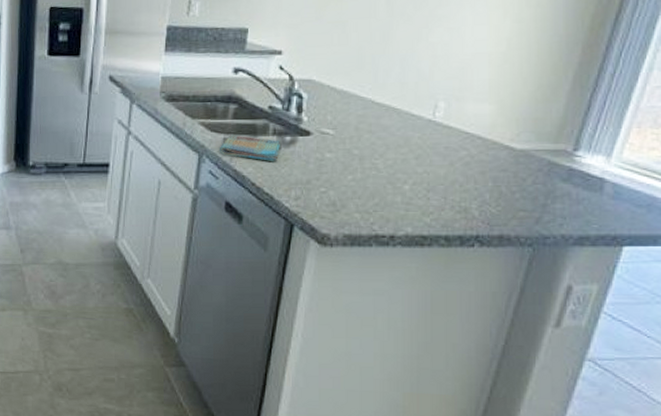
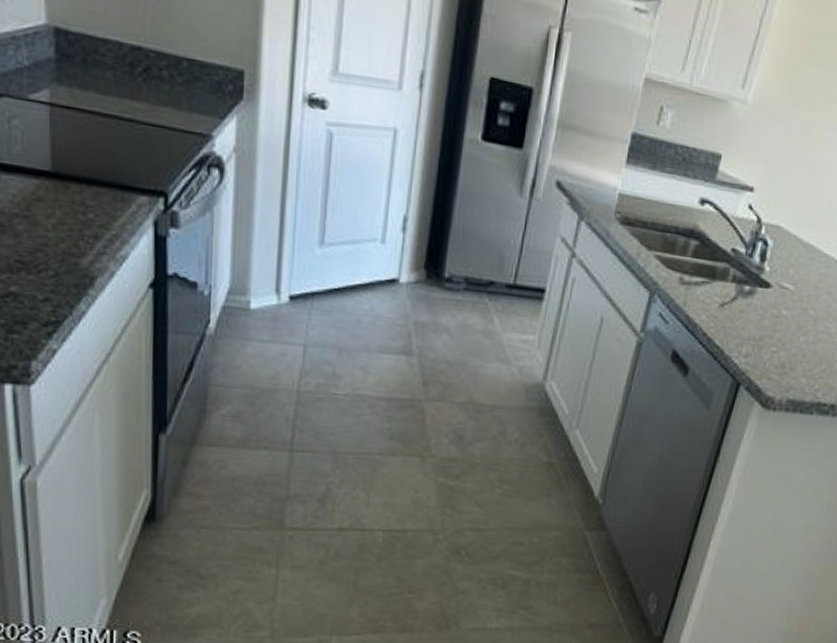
dish towel: present [220,135,280,162] -> none [673,275,739,313]

